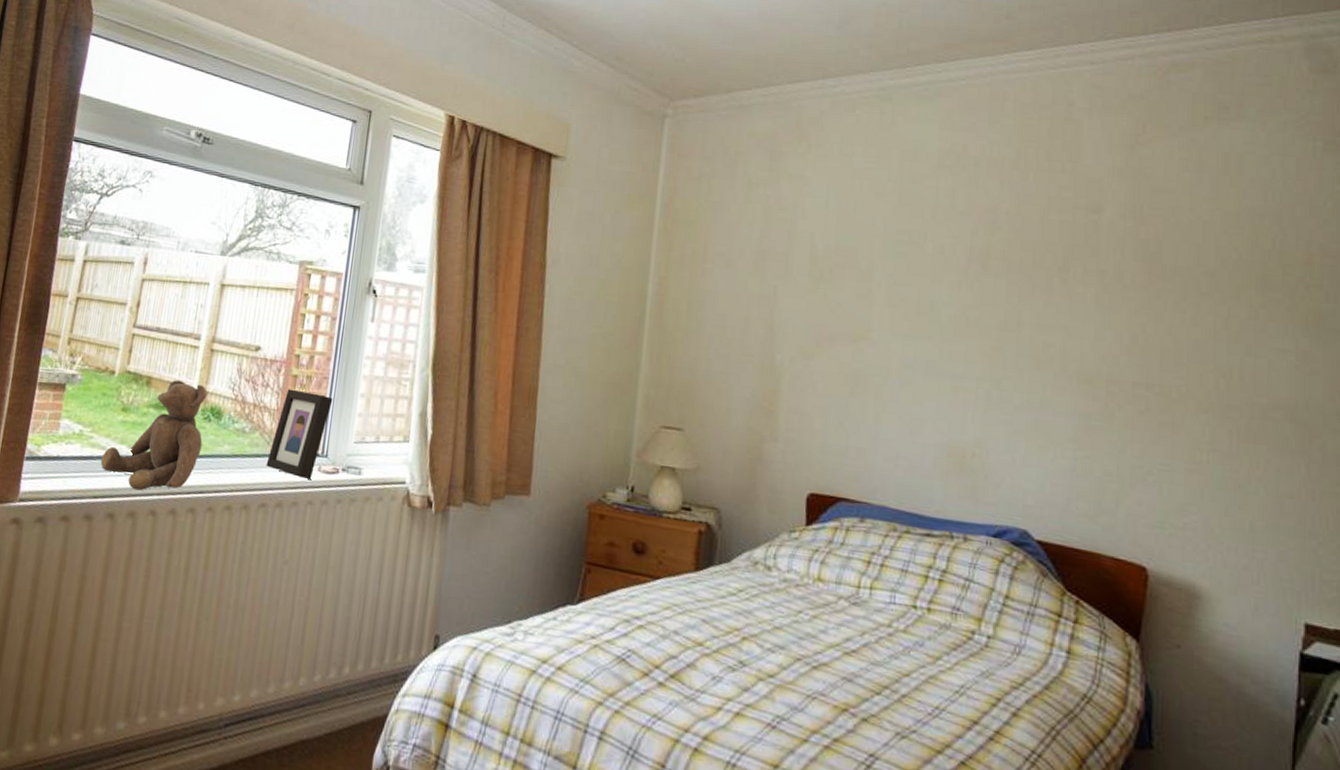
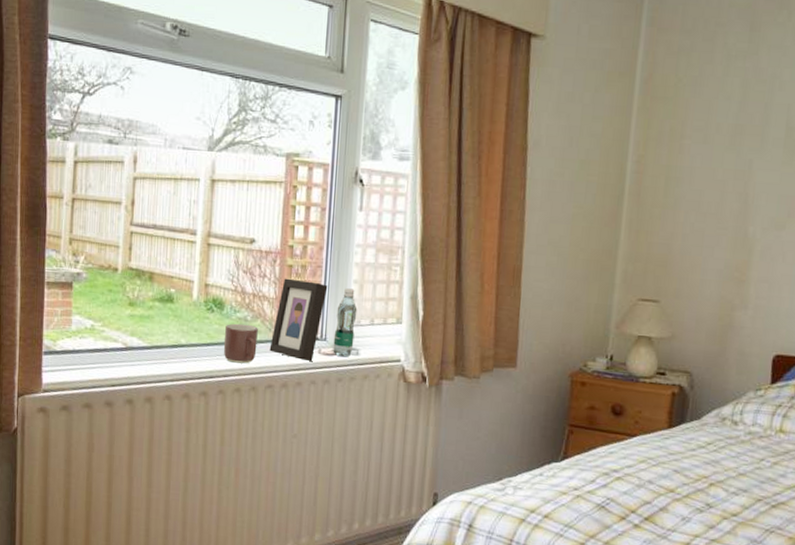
teddy bear: present [100,380,208,491] -> none [114,274,208,378]
mug: none [216,434,256,479] -> present [223,323,258,364]
bottle: none [333,402,363,477] -> present [333,288,357,357]

